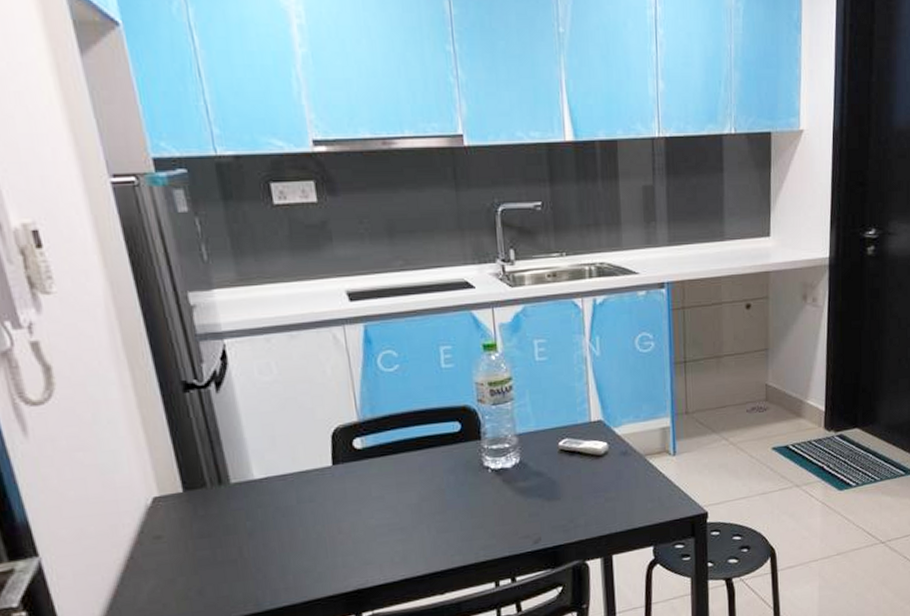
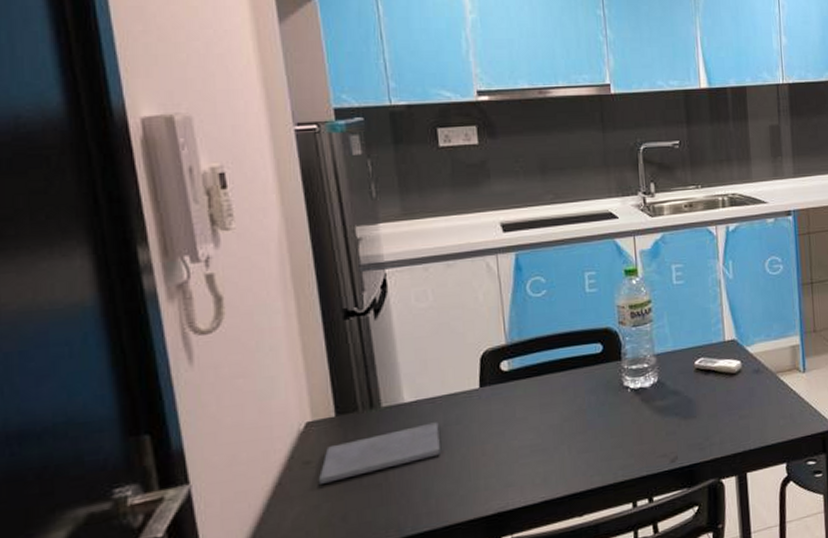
notepad: none [171,499,295,559] -> present [319,422,440,484]

